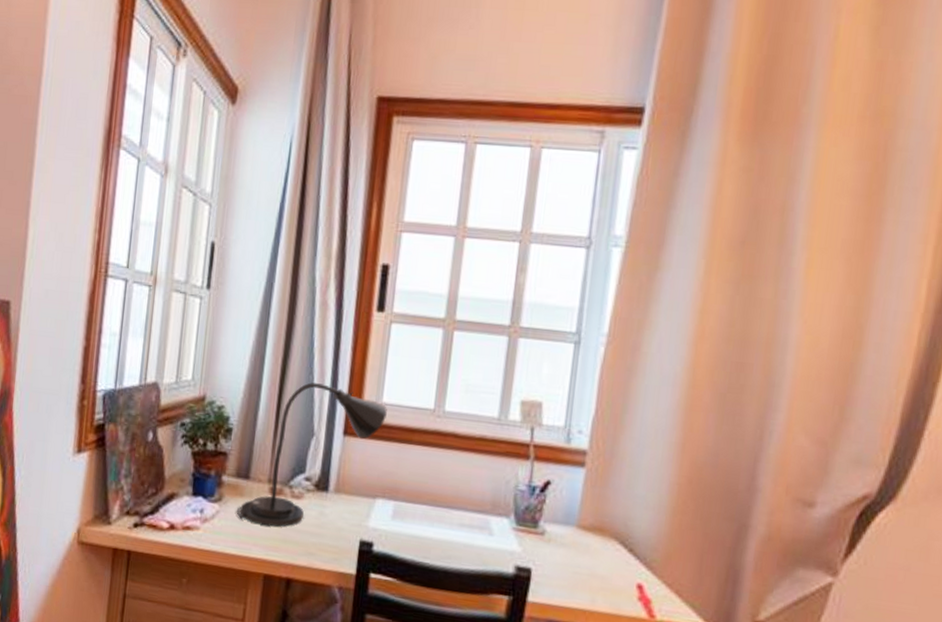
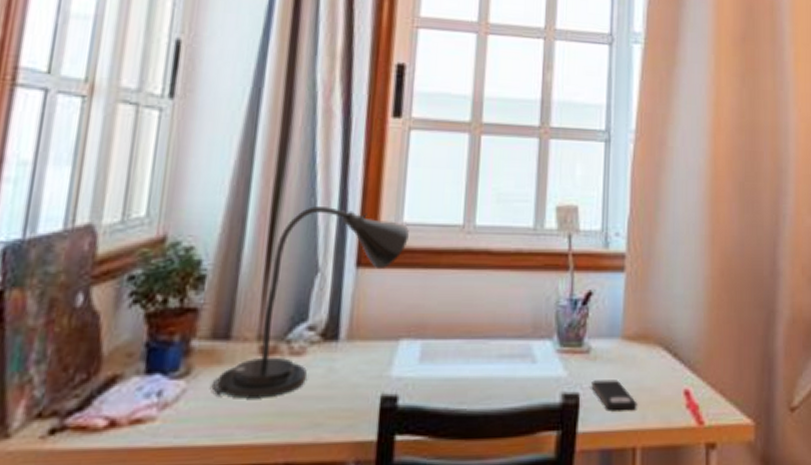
phone: none [543,559,588,592] -> present [591,380,637,411]

